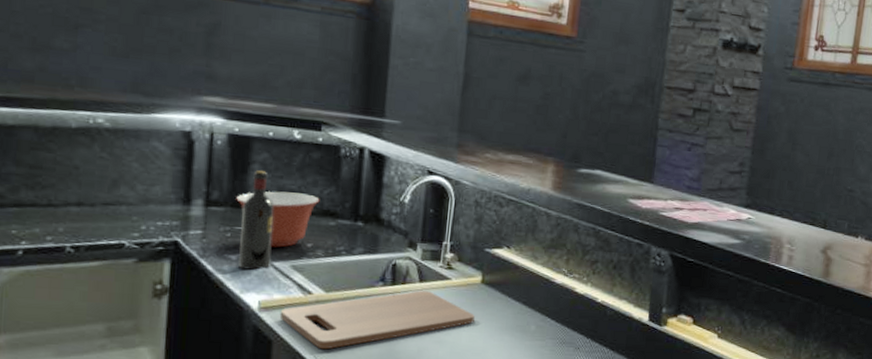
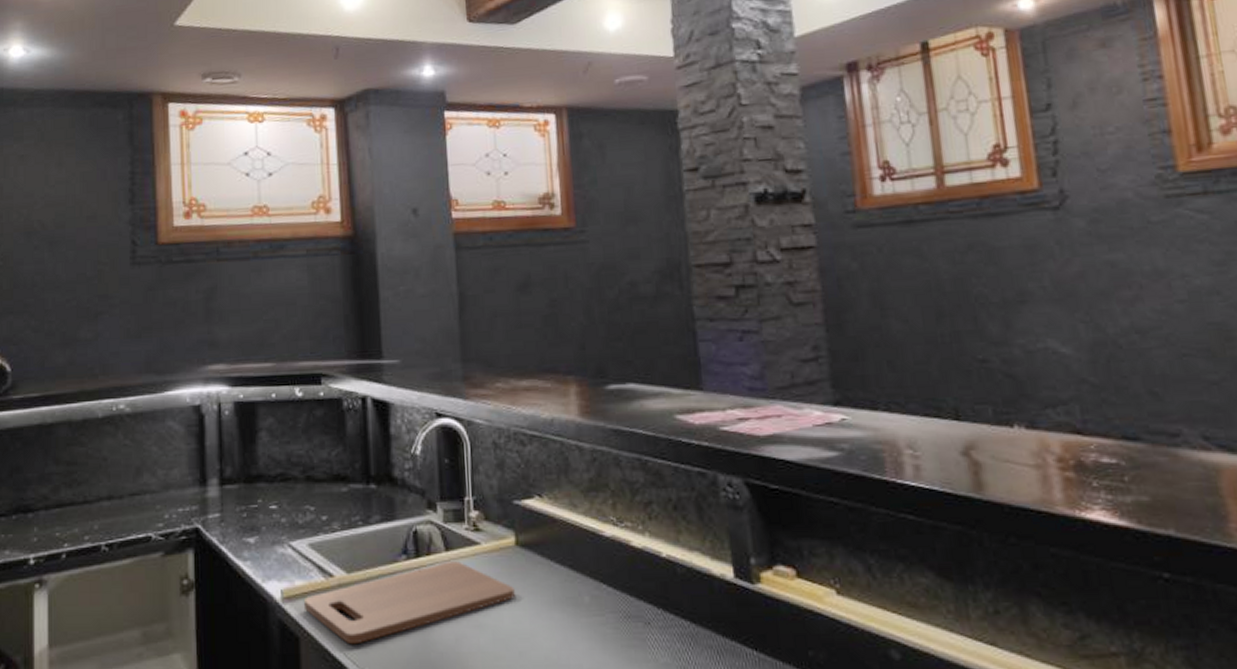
mixing bowl: present [236,191,320,248] -> none [248,458,329,525]
wine bottle: present [238,170,274,270] -> none [255,438,288,554]

